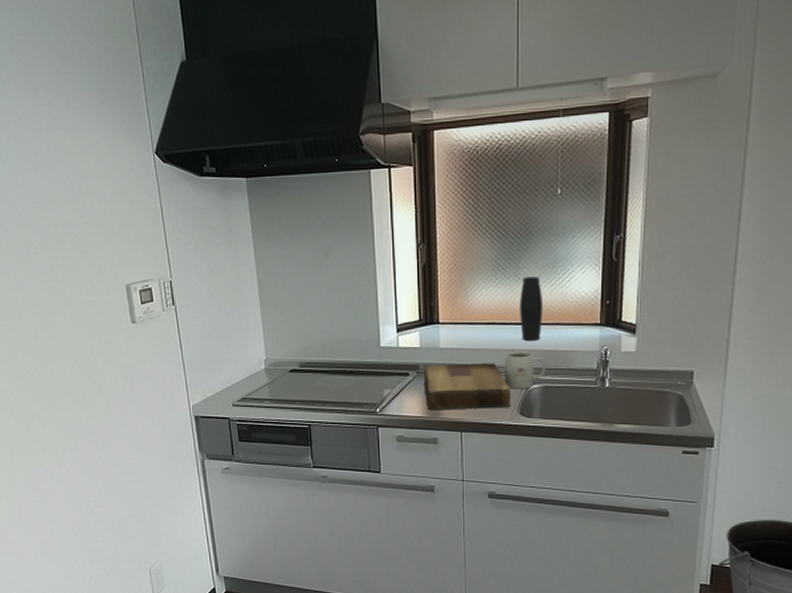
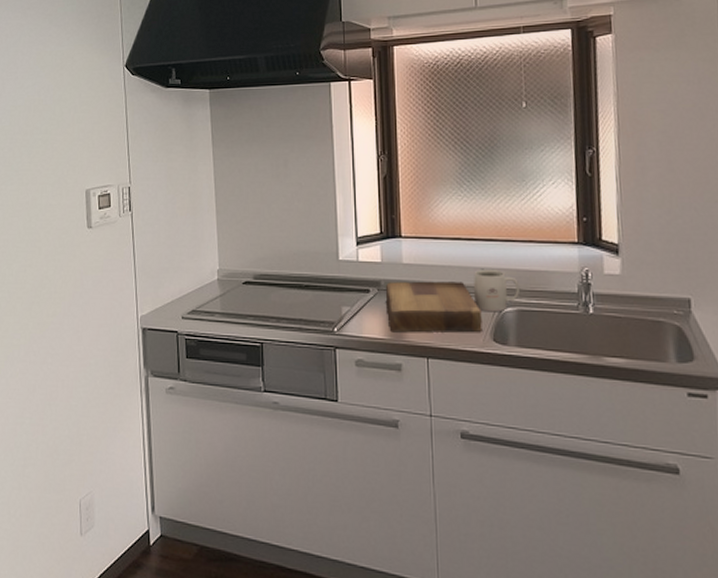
vase: present [520,277,544,340] -> none [487,190,514,258]

